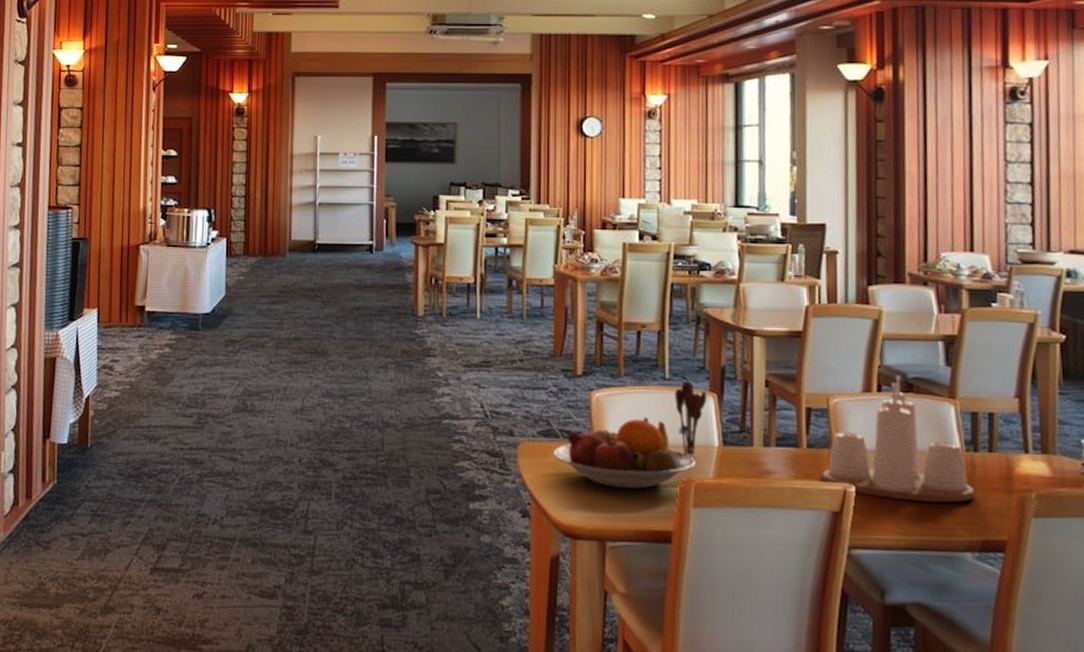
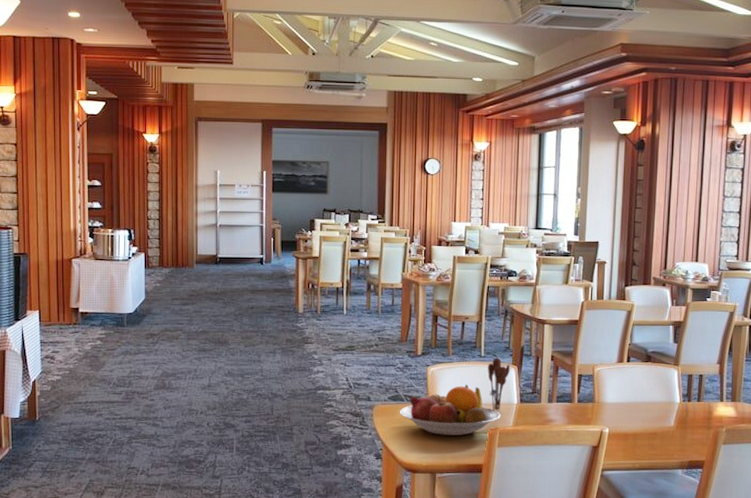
condiment set: present [822,376,975,503] -> none [587,350,687,437]

